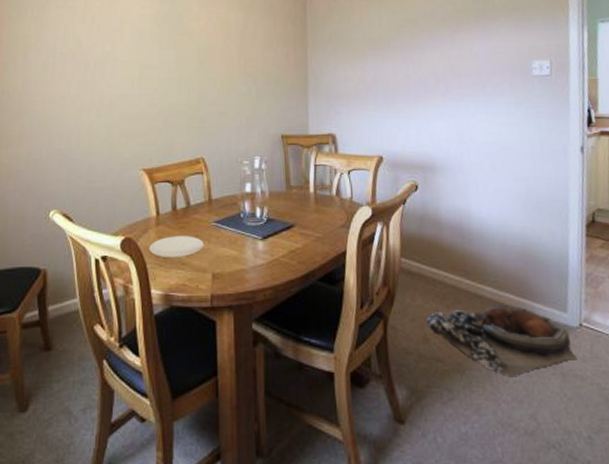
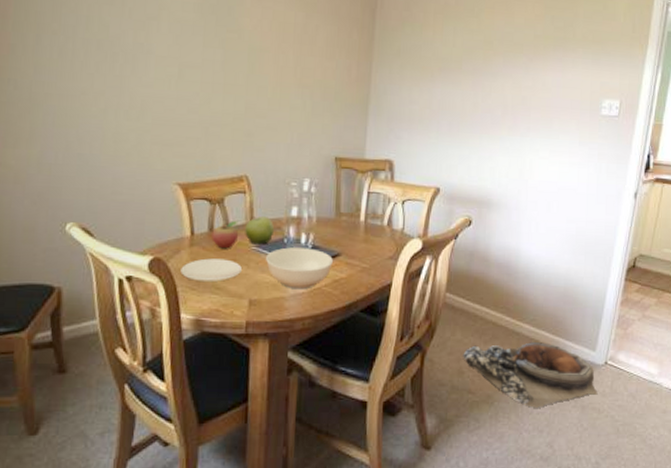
fruit: none [175,200,199,226] -> present [211,221,239,249]
fruit: none [204,193,231,221] -> present [245,215,275,245]
bowl: none [225,221,288,260] -> present [266,247,333,289]

